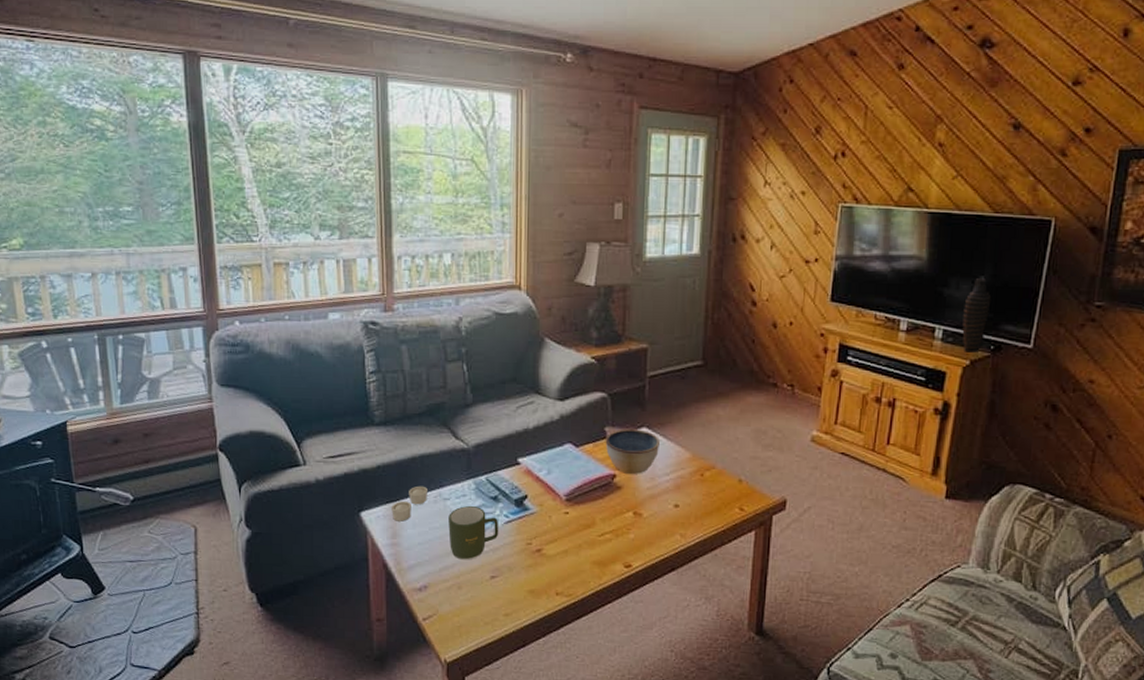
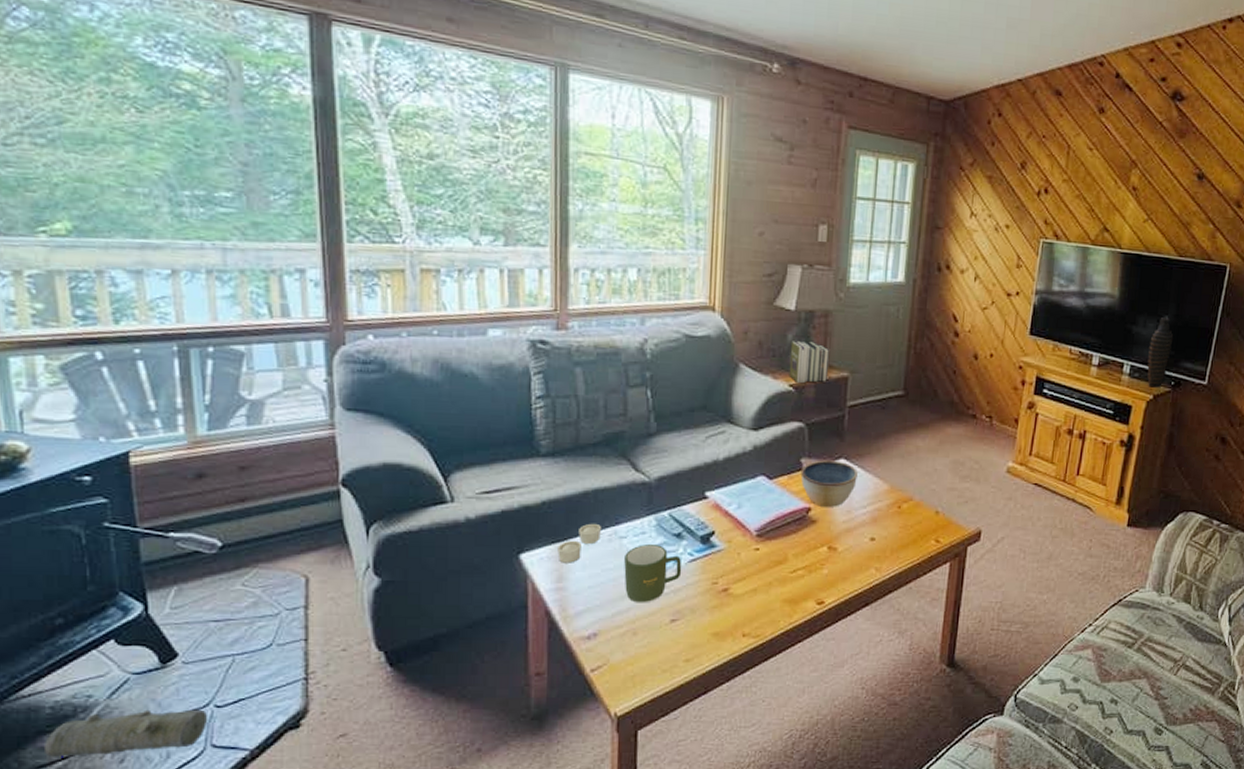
decorative log: none [17,631,128,667] -> present [45,709,208,758]
books: none [591,314,628,356] -> present [789,340,829,384]

